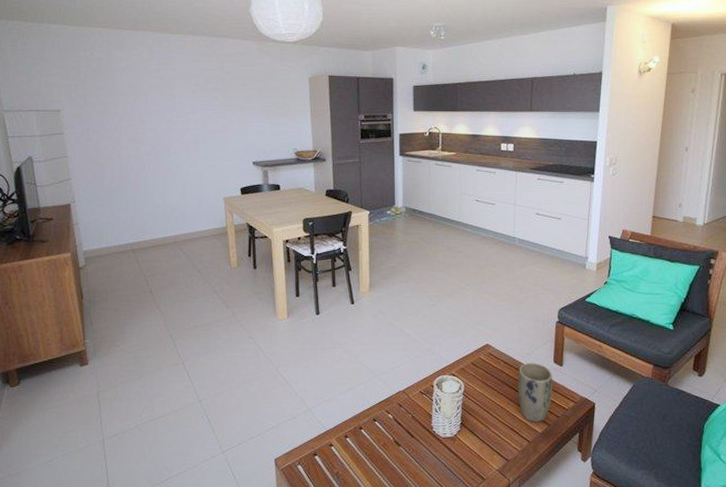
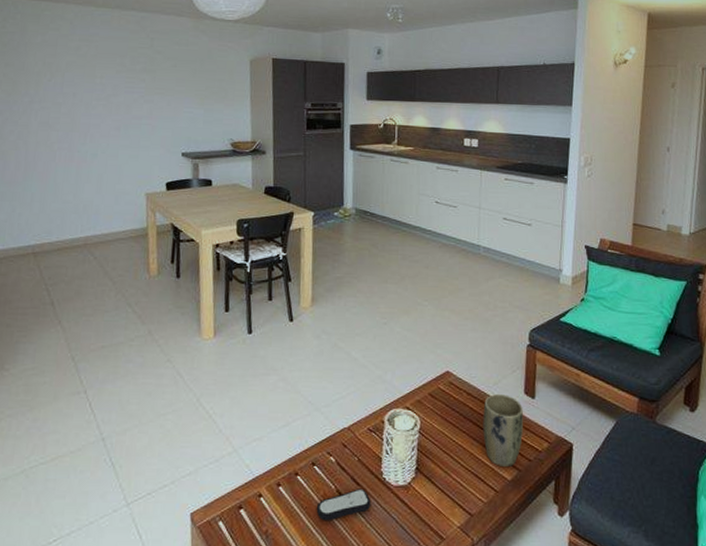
remote control: none [378,439,424,465] -> present [316,488,371,521]

